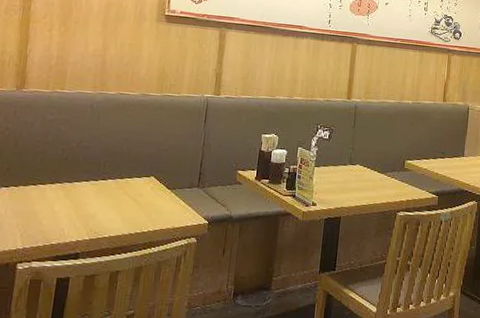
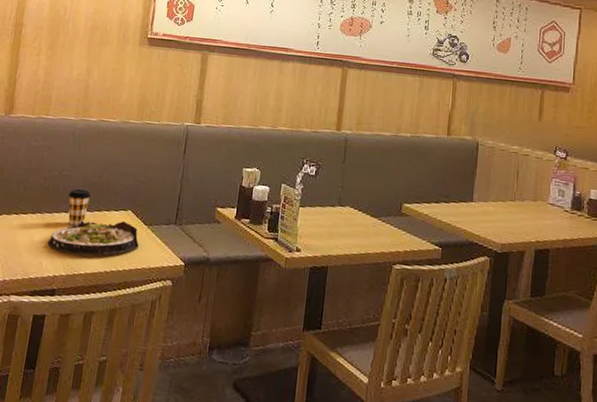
salad plate: none [69,187,163,220] -> present [47,220,139,255]
coffee cup: none [88,158,113,194] -> present [68,189,91,226]

